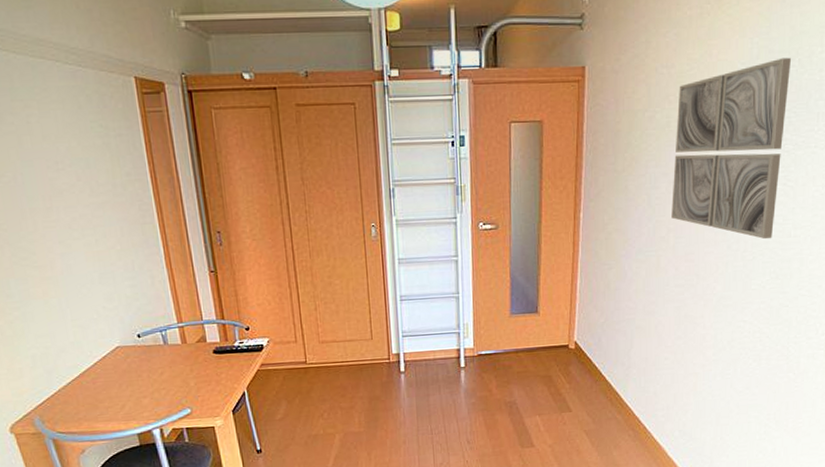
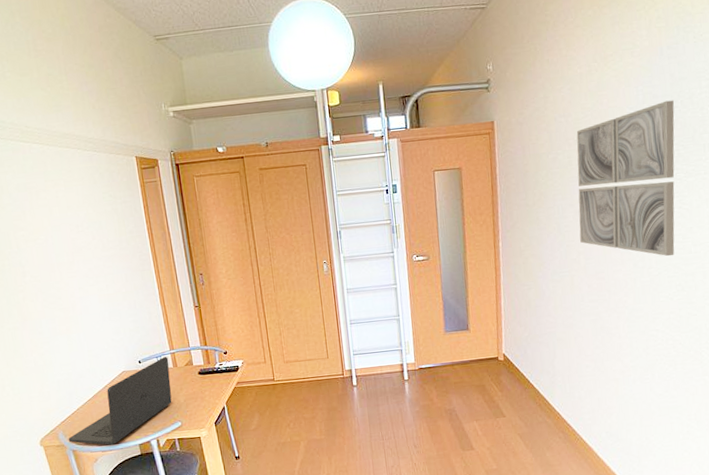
laptop: none [46,330,180,434] -> present [68,356,172,445]

